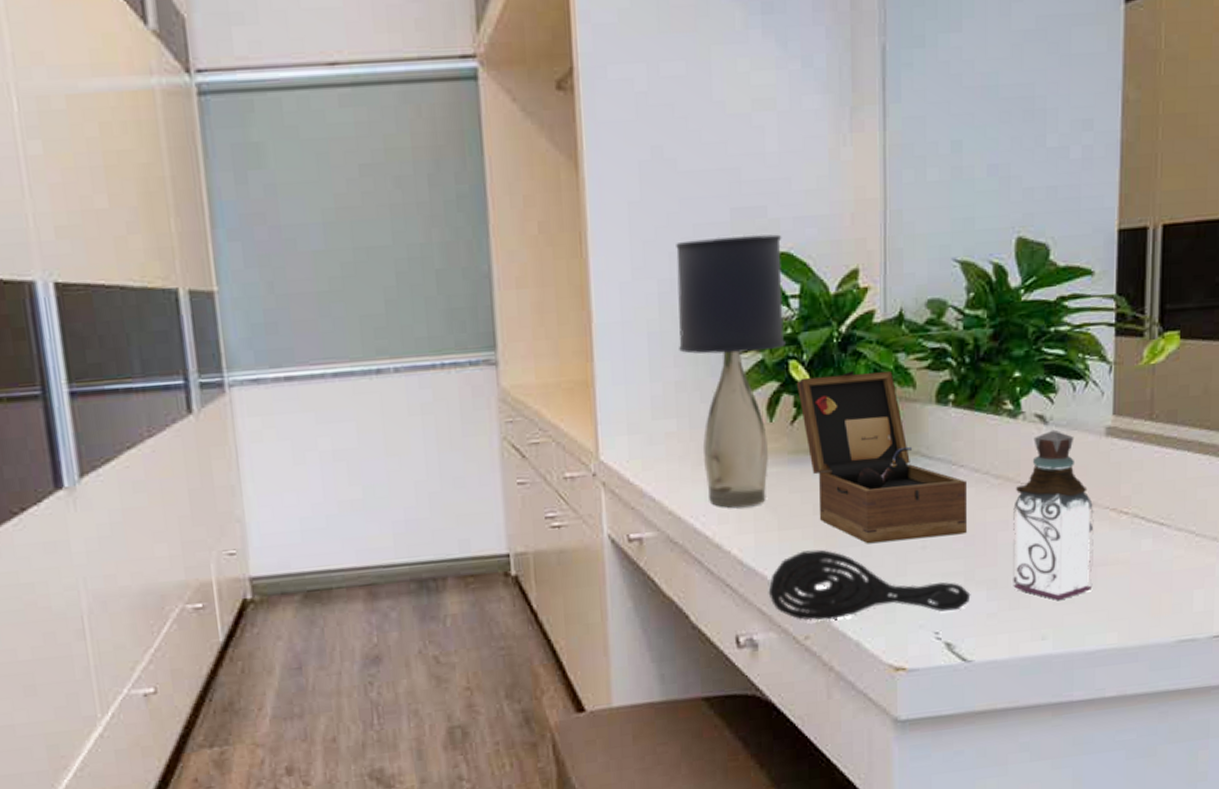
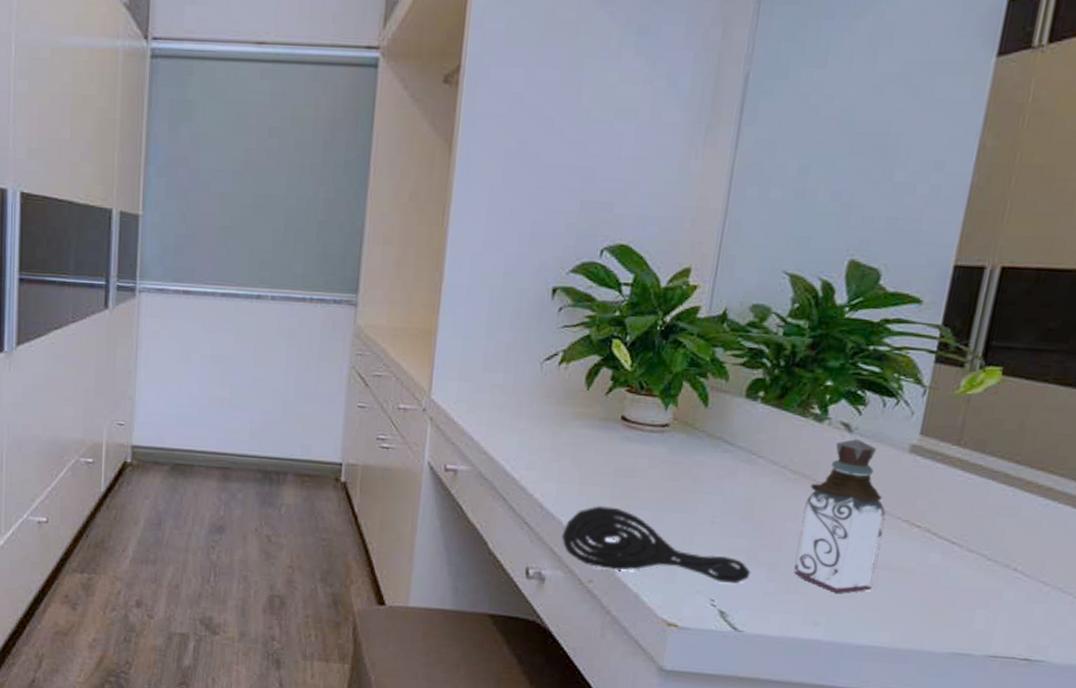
table lamp: present [676,234,786,508] -> none [515,223,624,460]
wooden box: present [797,370,967,544] -> none [616,356,764,518]

